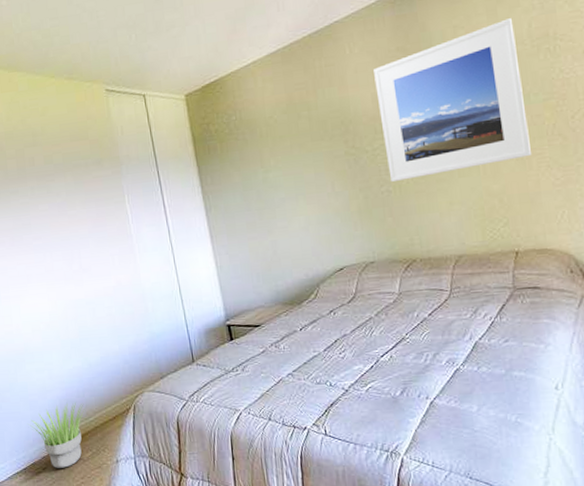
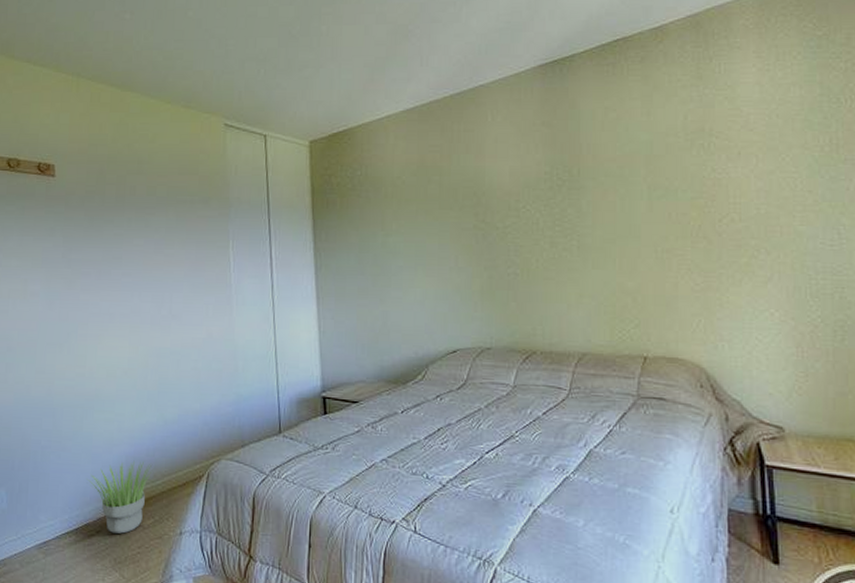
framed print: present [373,18,531,182] -> none [515,107,672,264]

